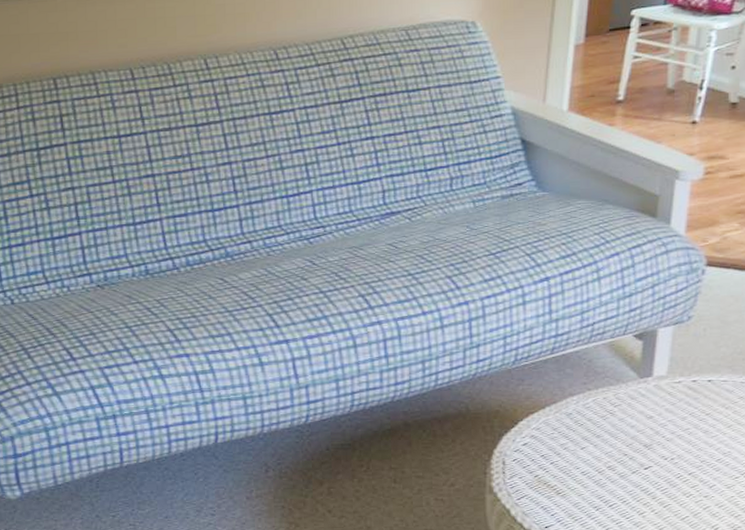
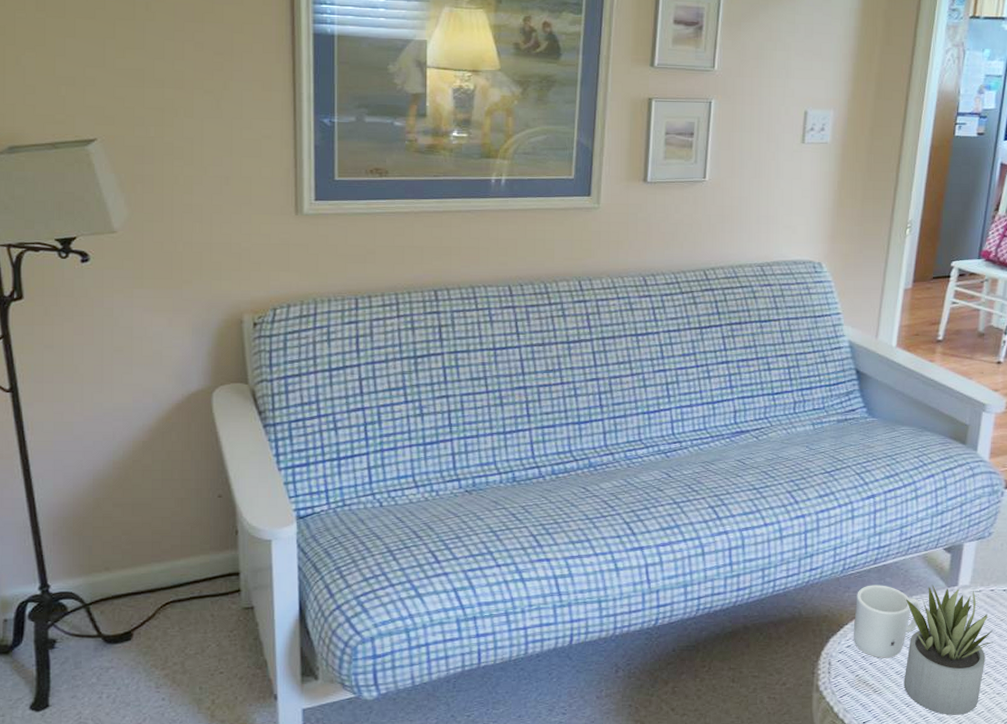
mug: none [529,376,609,457] -> present [853,585,921,658]
succulent plant: none [591,375,698,520] -> present [903,584,993,715]

